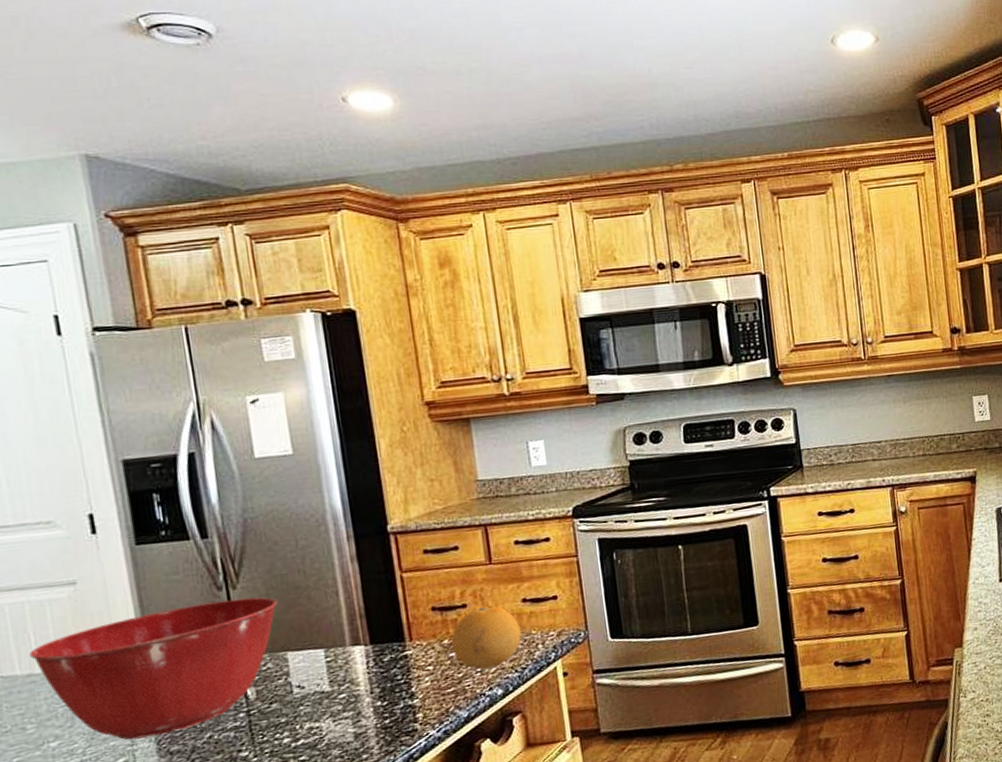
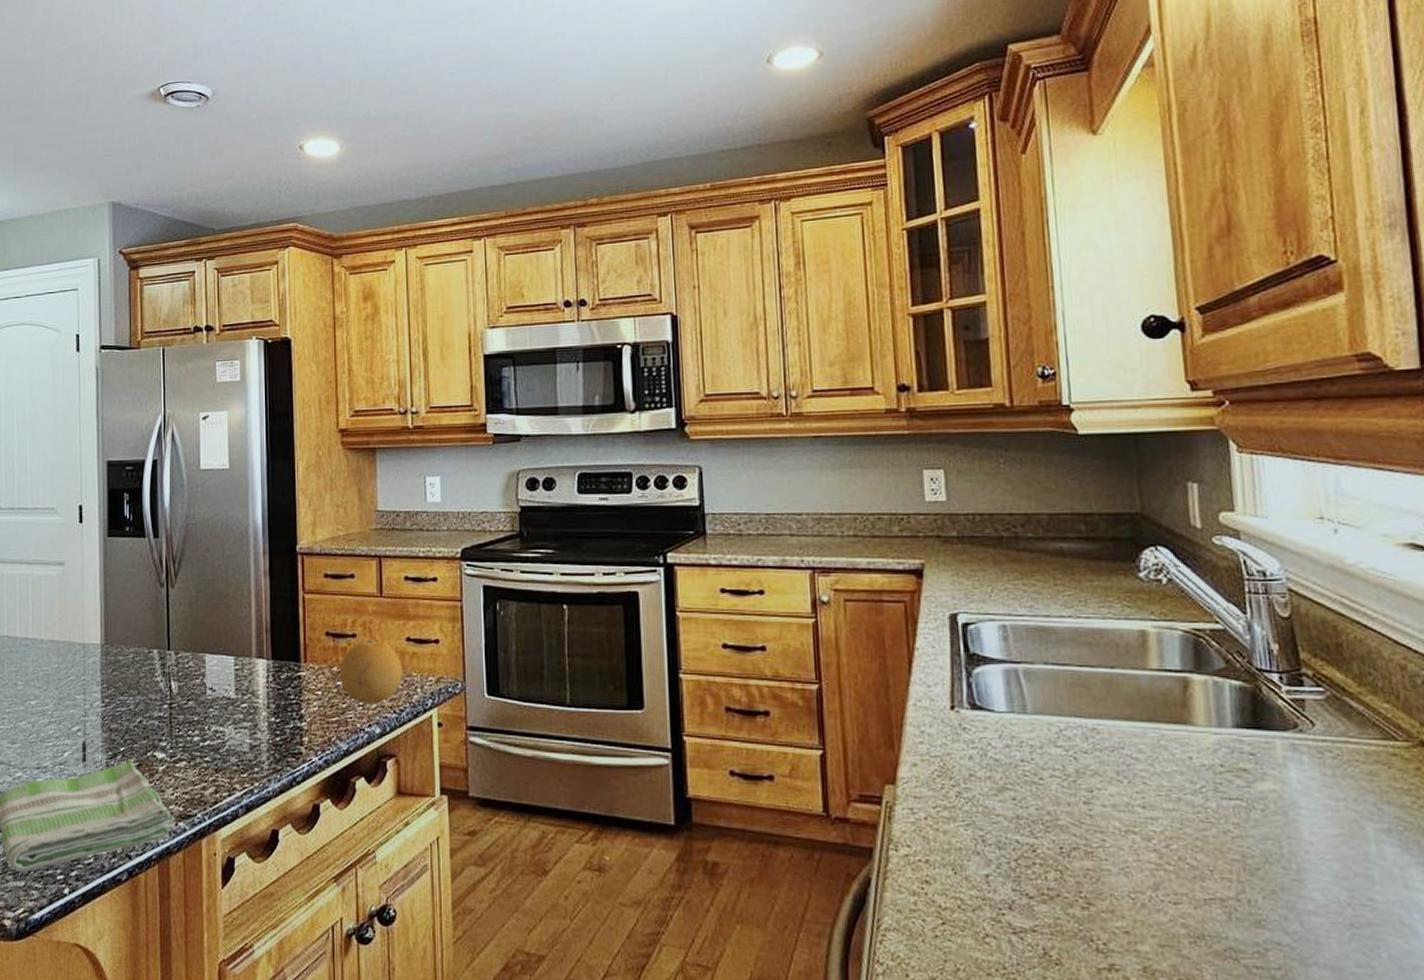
mixing bowl: present [29,597,277,740] -> none [27,597,203,712]

